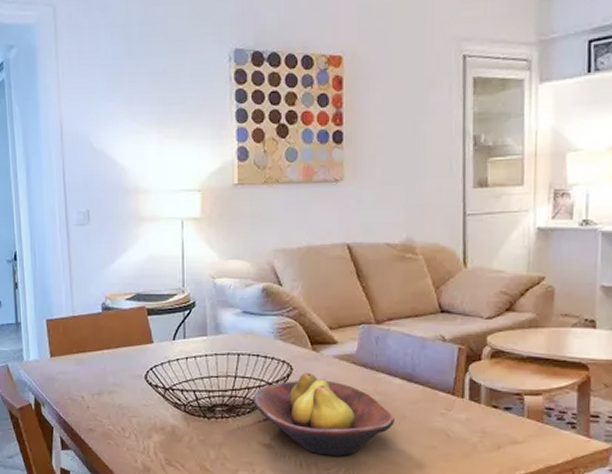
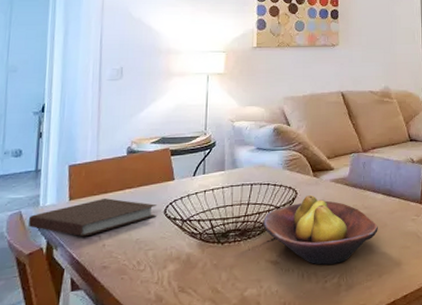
notebook: none [15,358,137,397] -> present [28,198,157,237]

